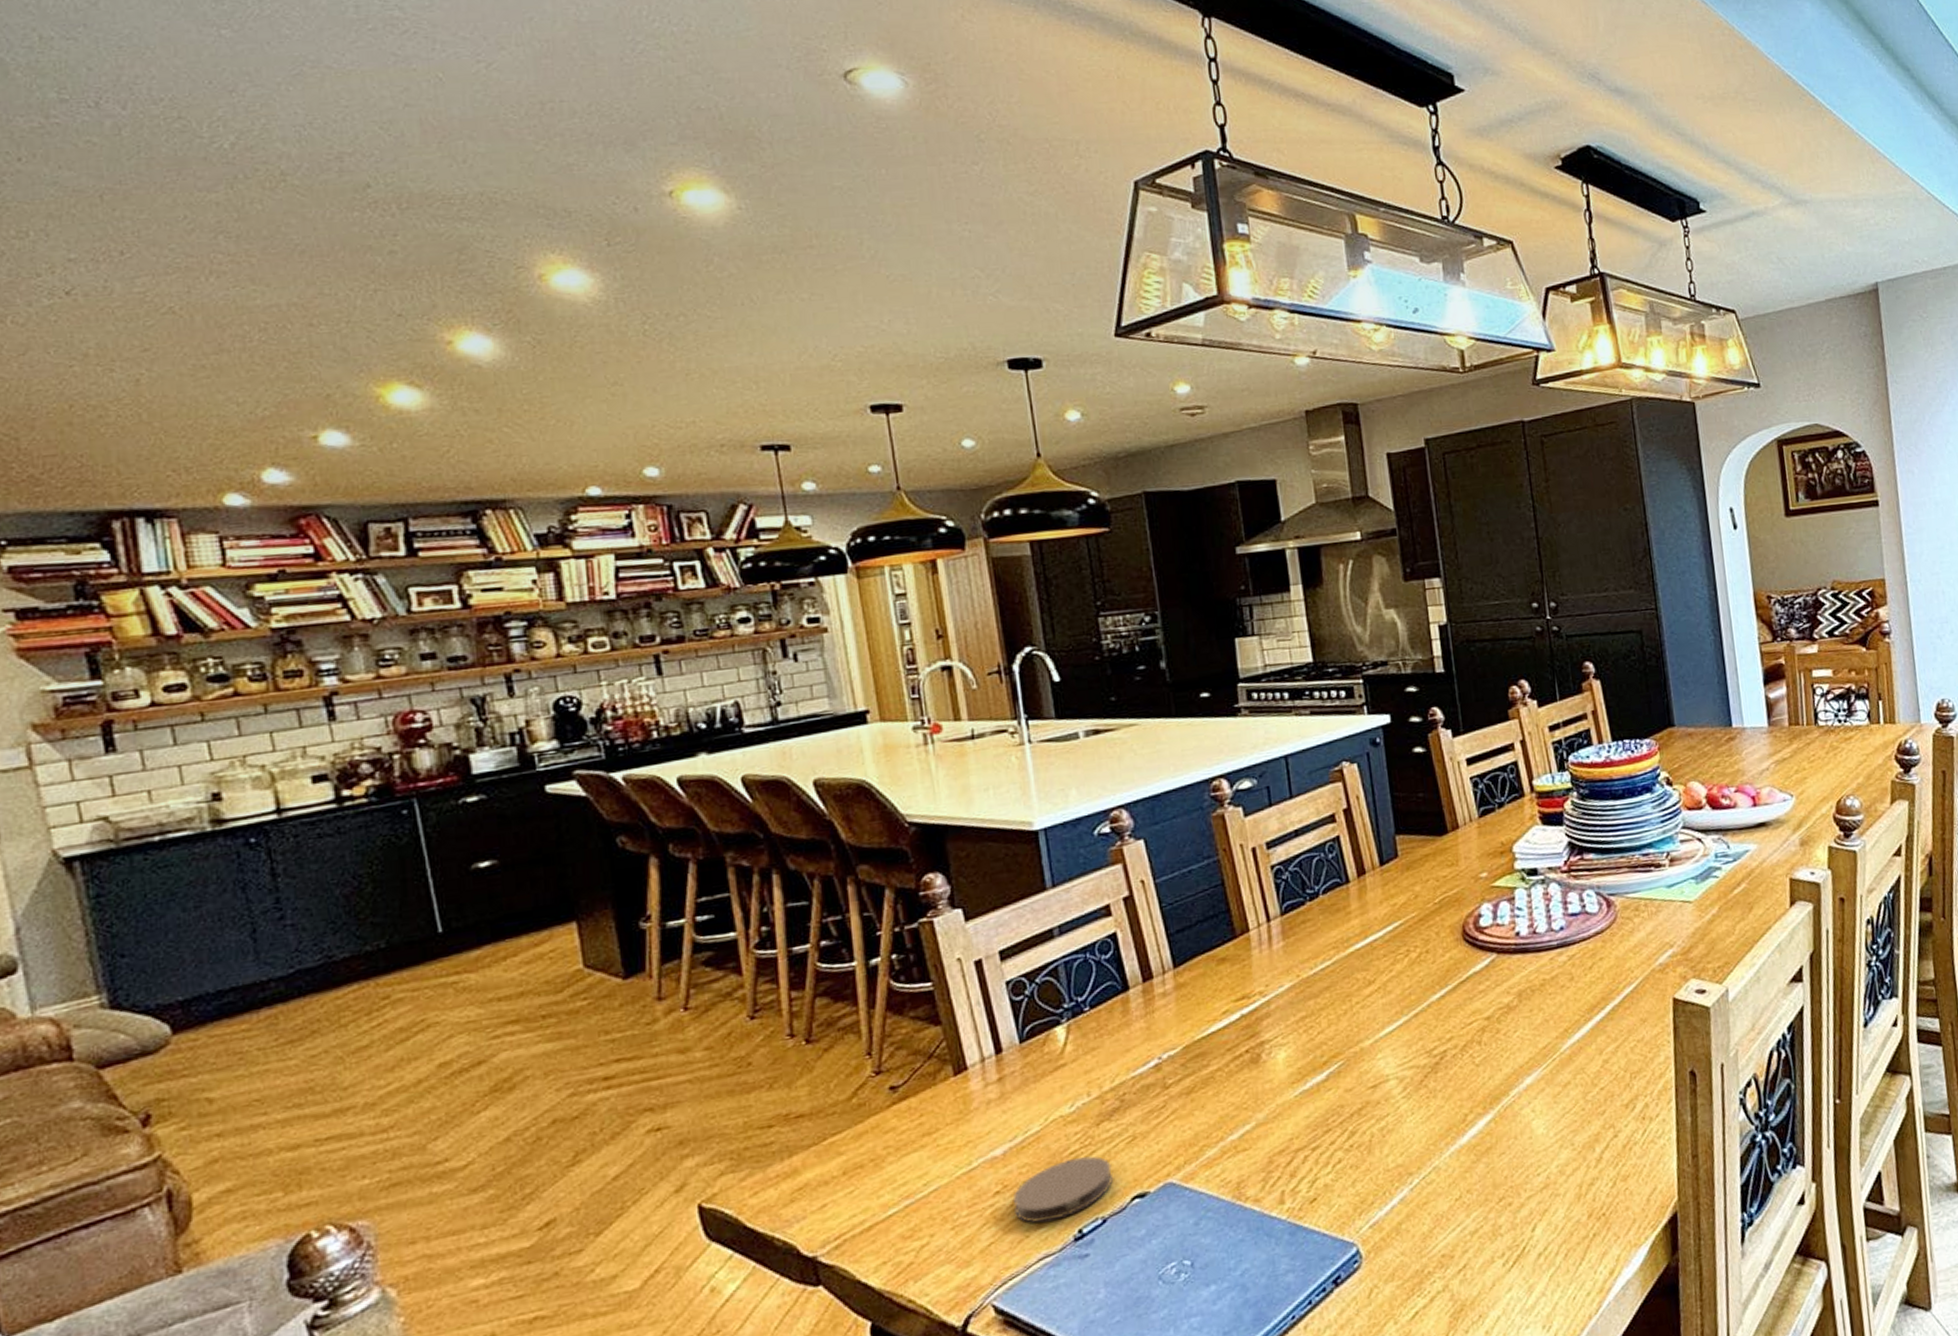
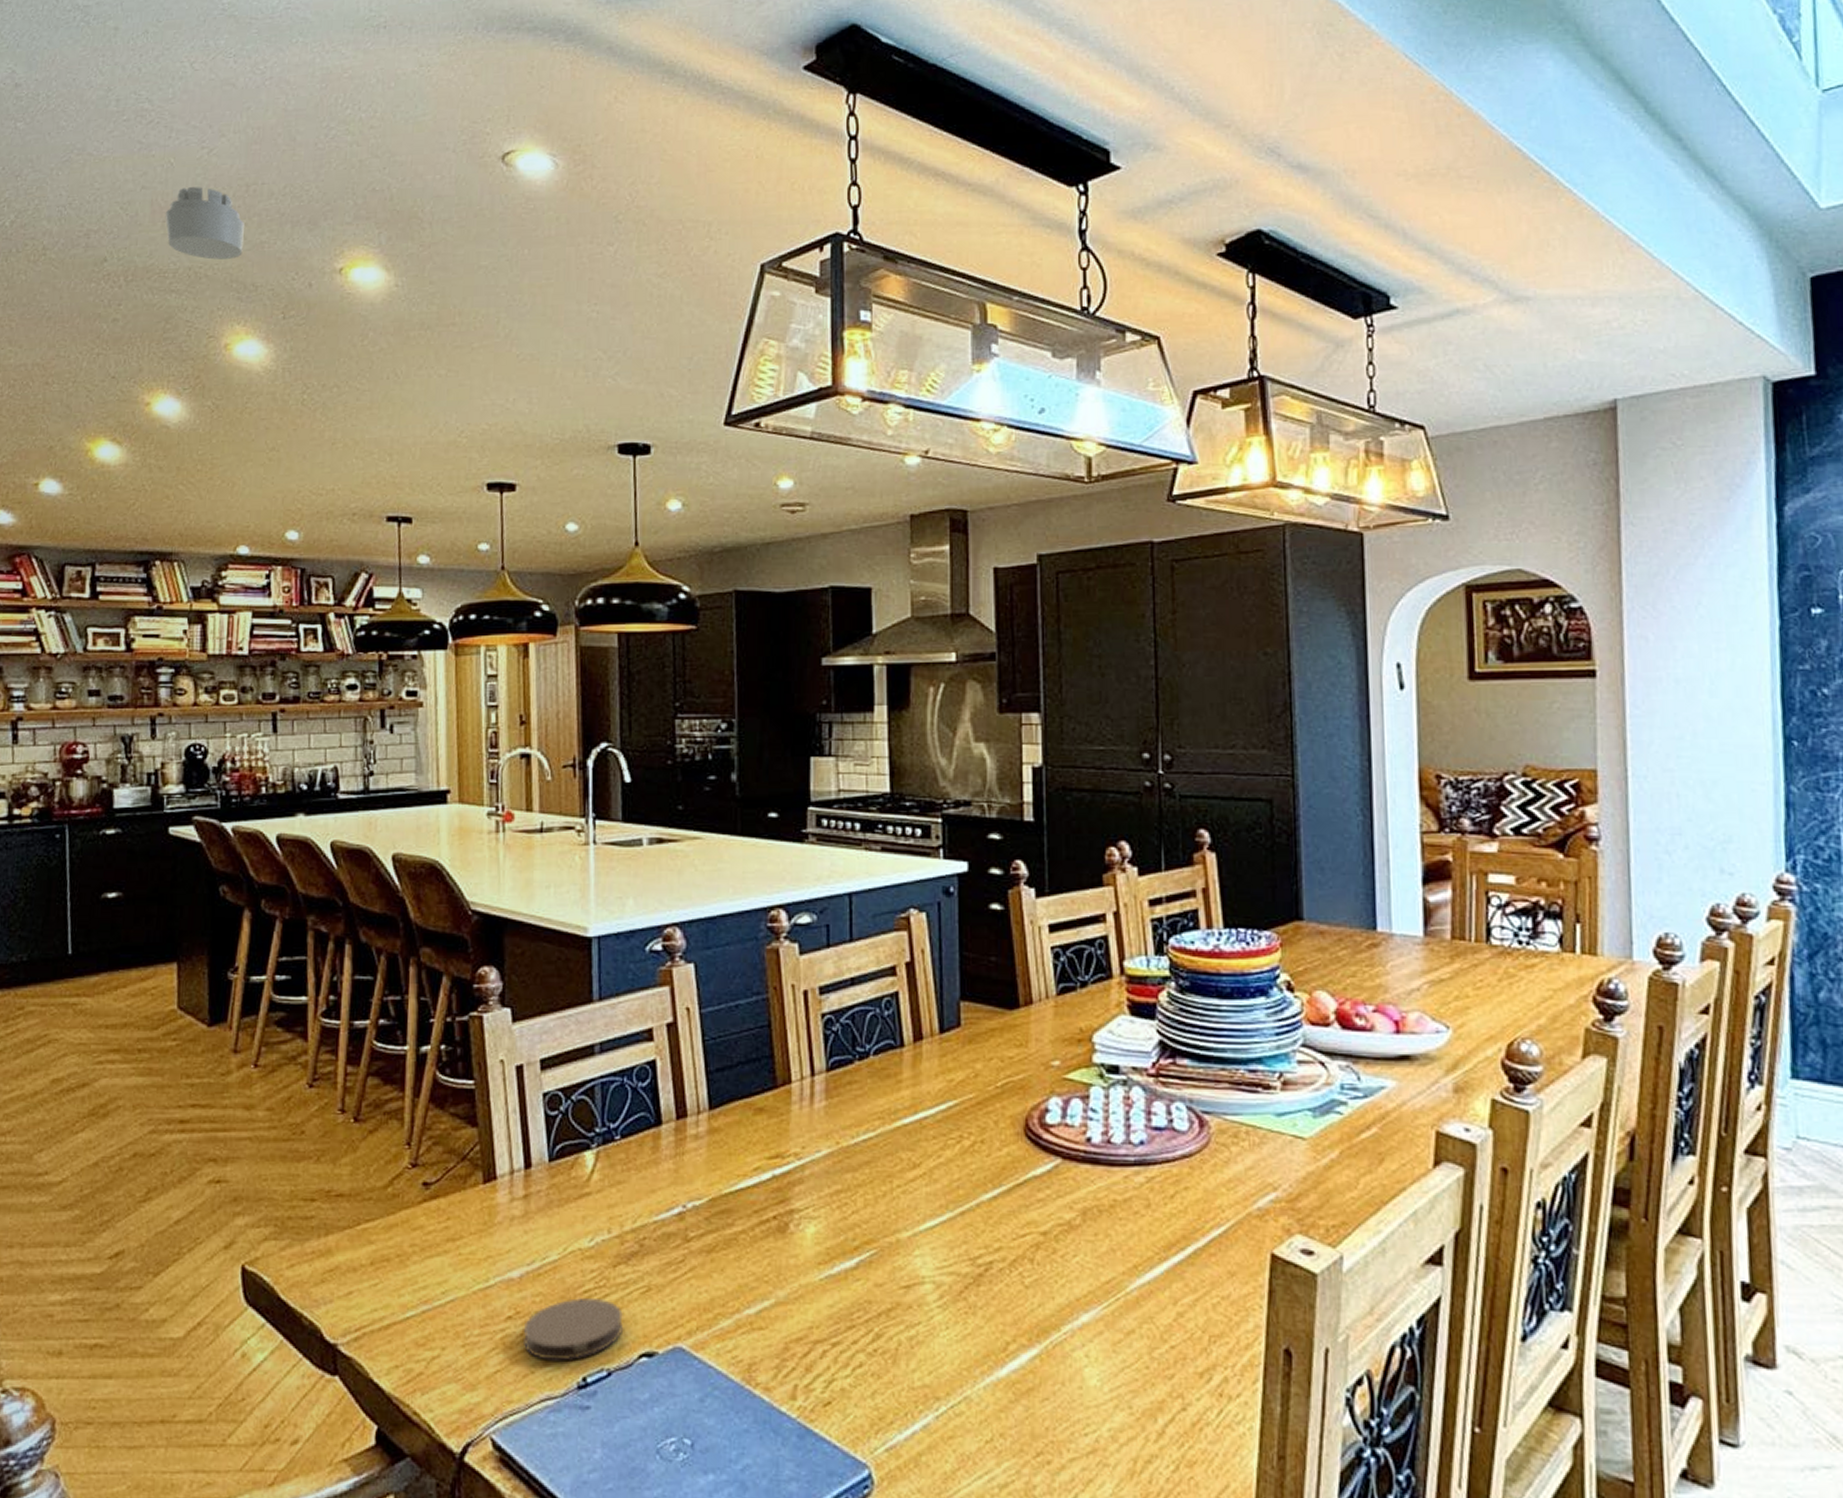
smoke detector: none [440,104,547,184] -> present [165,187,244,260]

